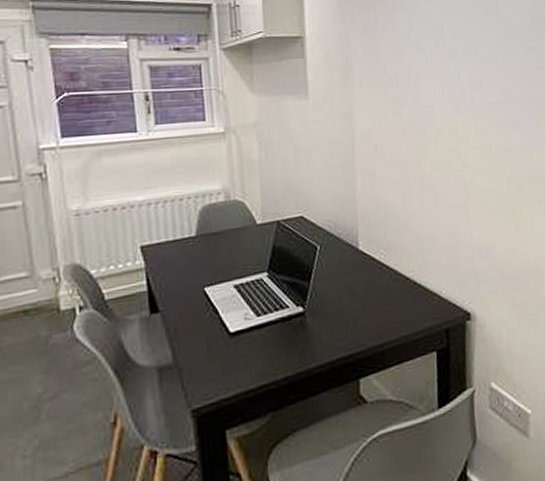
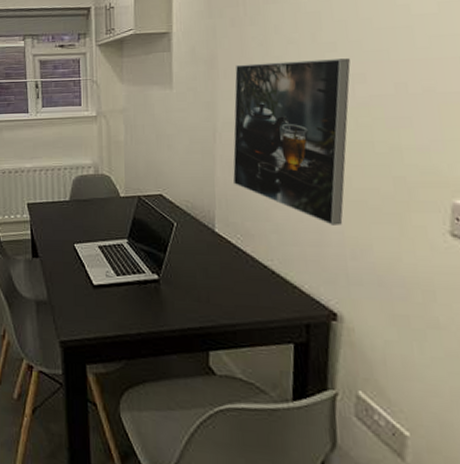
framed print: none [370,67,471,228] -> present [233,58,351,225]

